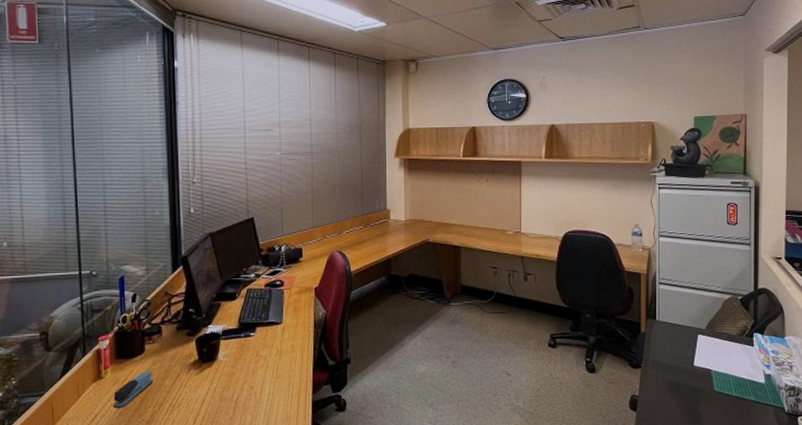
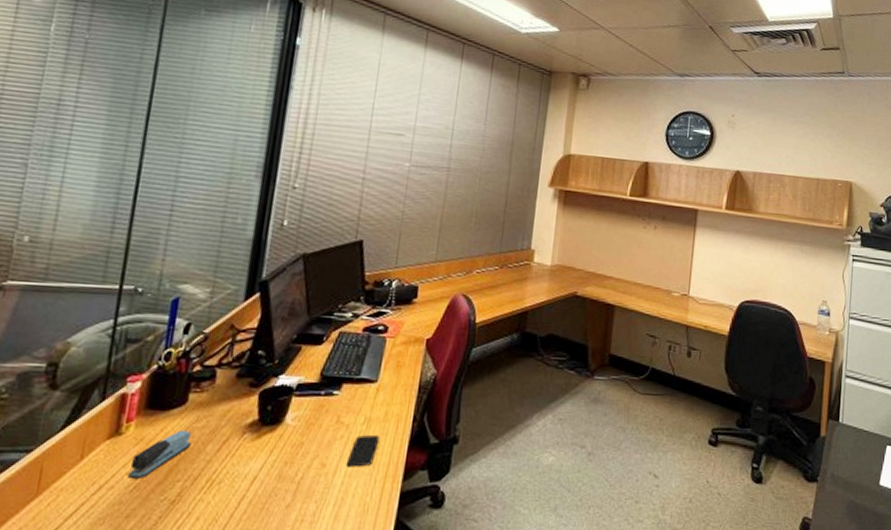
smartphone: none [268,362,291,387] -> present [346,434,380,467]

